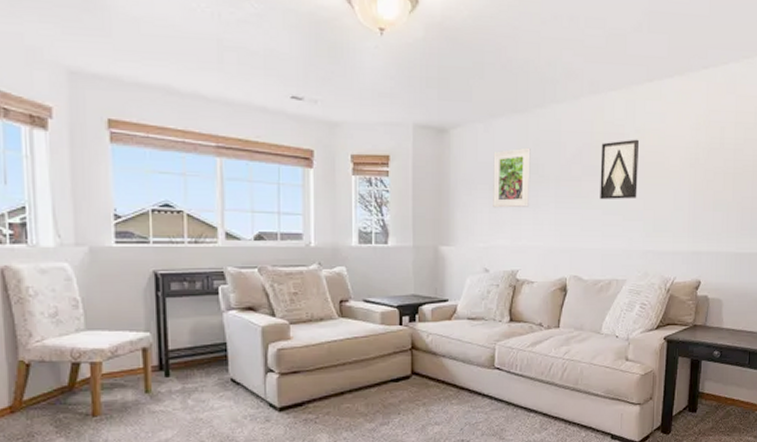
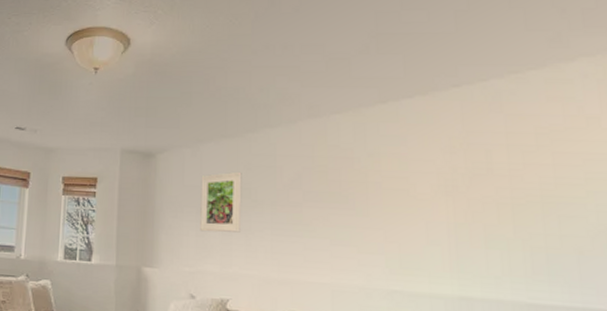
wall art: present [600,139,639,200] -> none [325,163,375,230]

